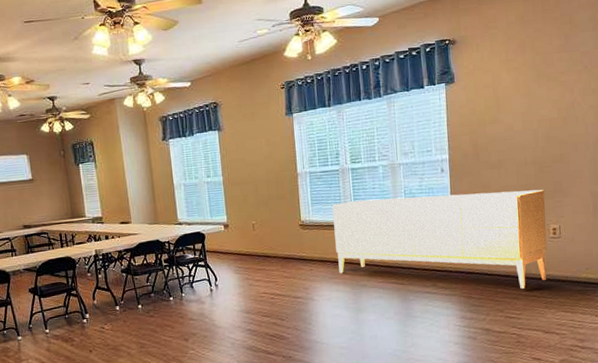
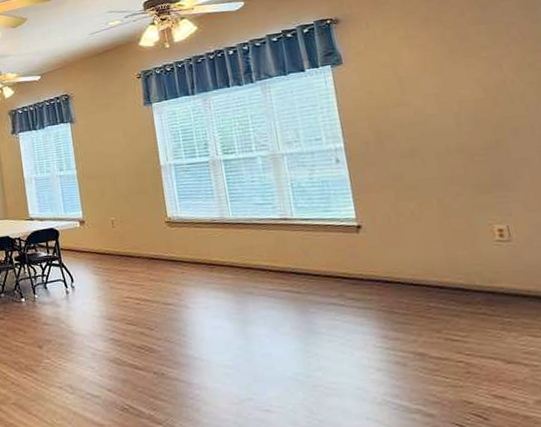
sideboard: present [332,189,547,289] -> none [203,182,499,304]

